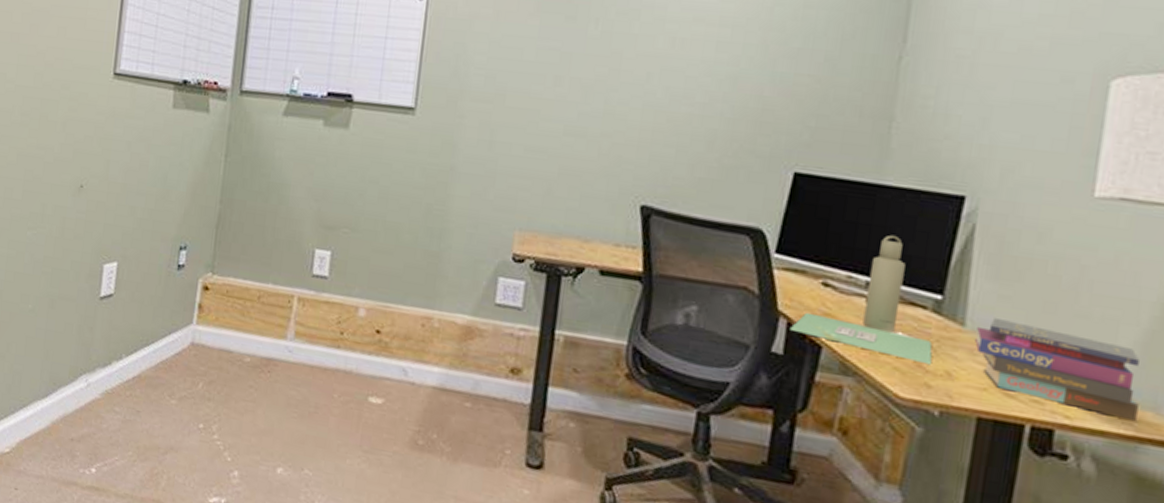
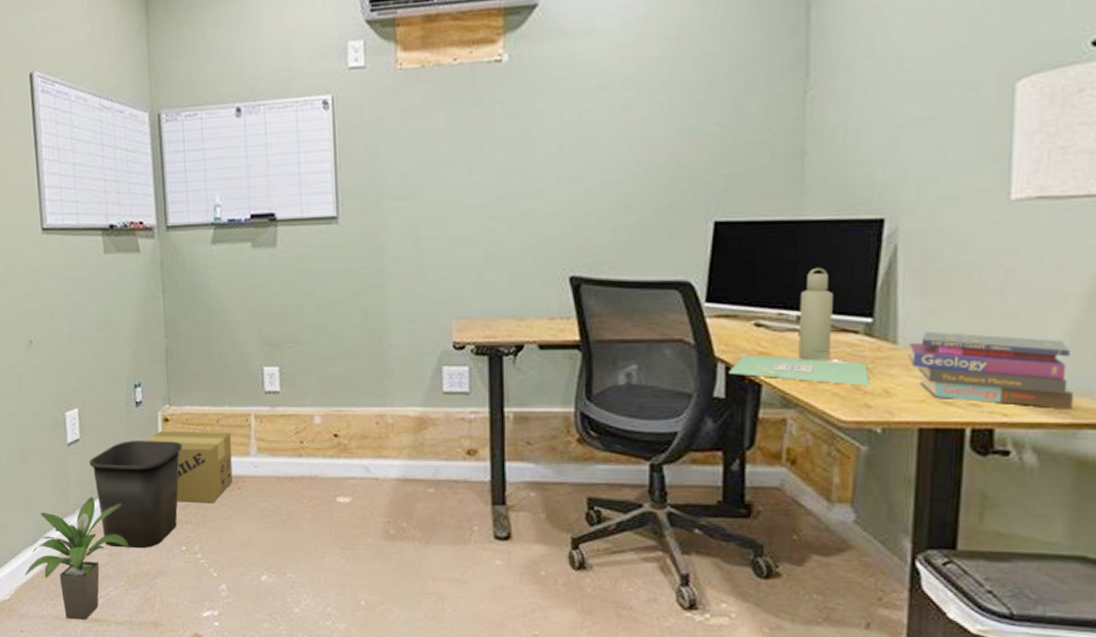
potted plant: none [30,356,146,487] -> present [25,497,130,620]
waste bin: none [118,304,218,420] -> present [89,441,183,548]
cardboard box: none [181,299,270,384] -> present [145,431,233,504]

